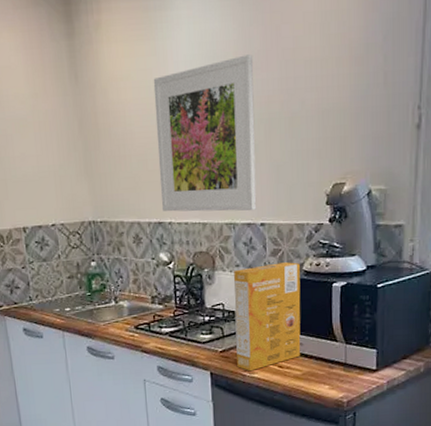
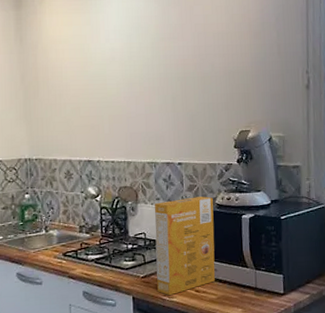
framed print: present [153,54,257,212] -> none [87,27,175,152]

